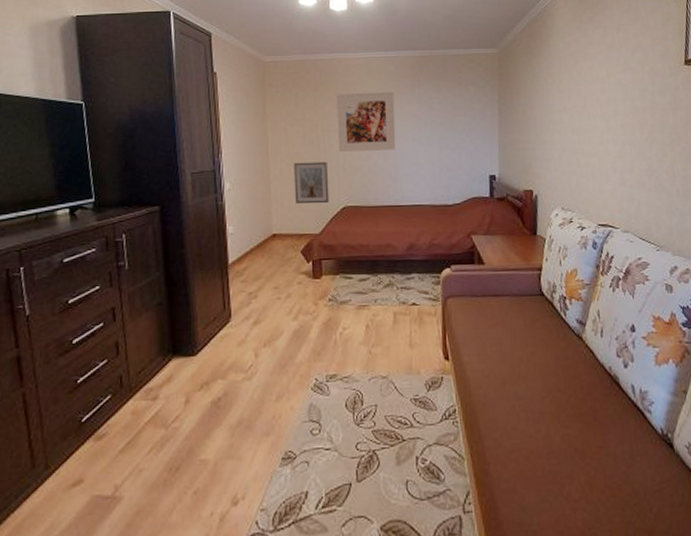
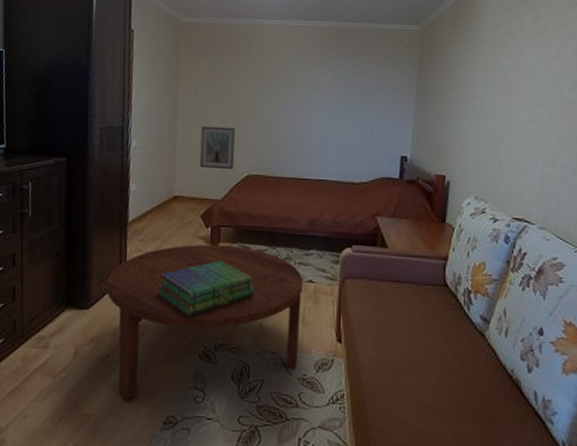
coffee table: none [212,277,408,442] -> present [106,244,304,401]
stack of books: none [263,293,361,352] -> present [157,260,255,317]
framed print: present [337,91,396,152] -> none [247,60,309,122]

